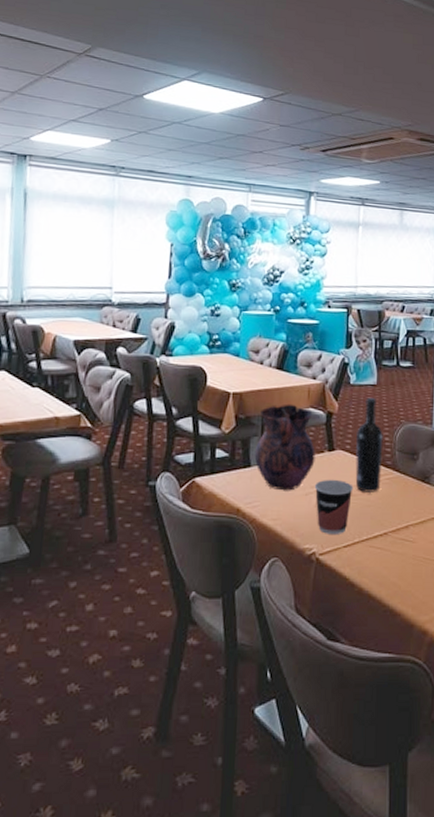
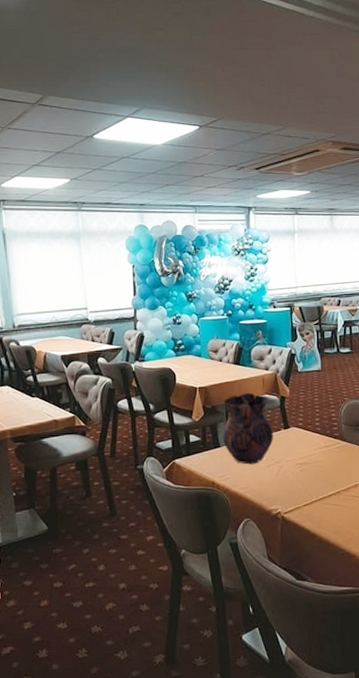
cup: present [314,479,354,534] -> none [275,451,308,497]
wine bottle: present [355,397,383,492] -> none [307,381,331,460]

